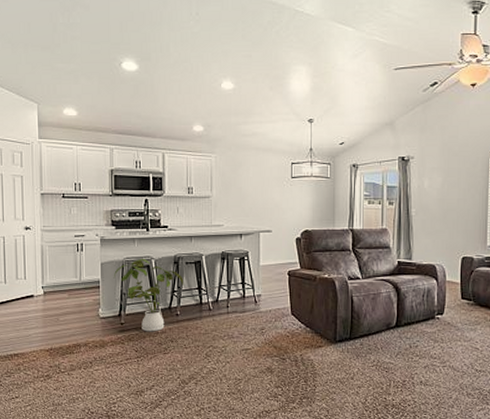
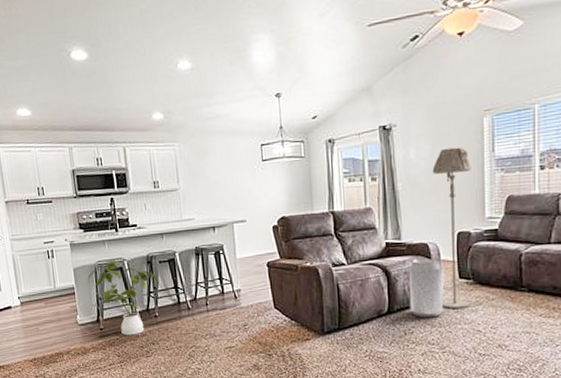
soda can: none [416,279,447,333] -> present [408,258,444,318]
floor lamp: none [443,182,477,326] -> present [432,147,471,309]

